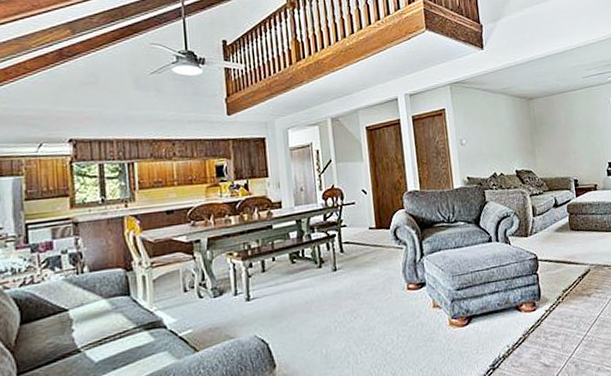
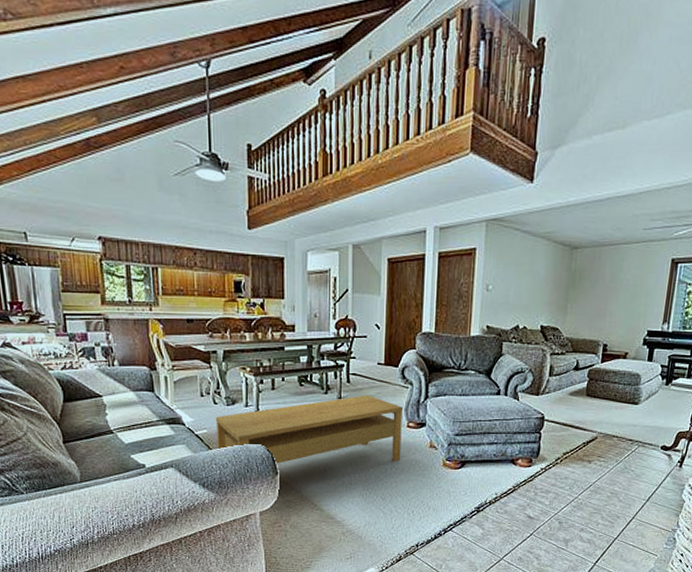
coffee table: none [201,262,406,355] -> present [215,395,404,464]

